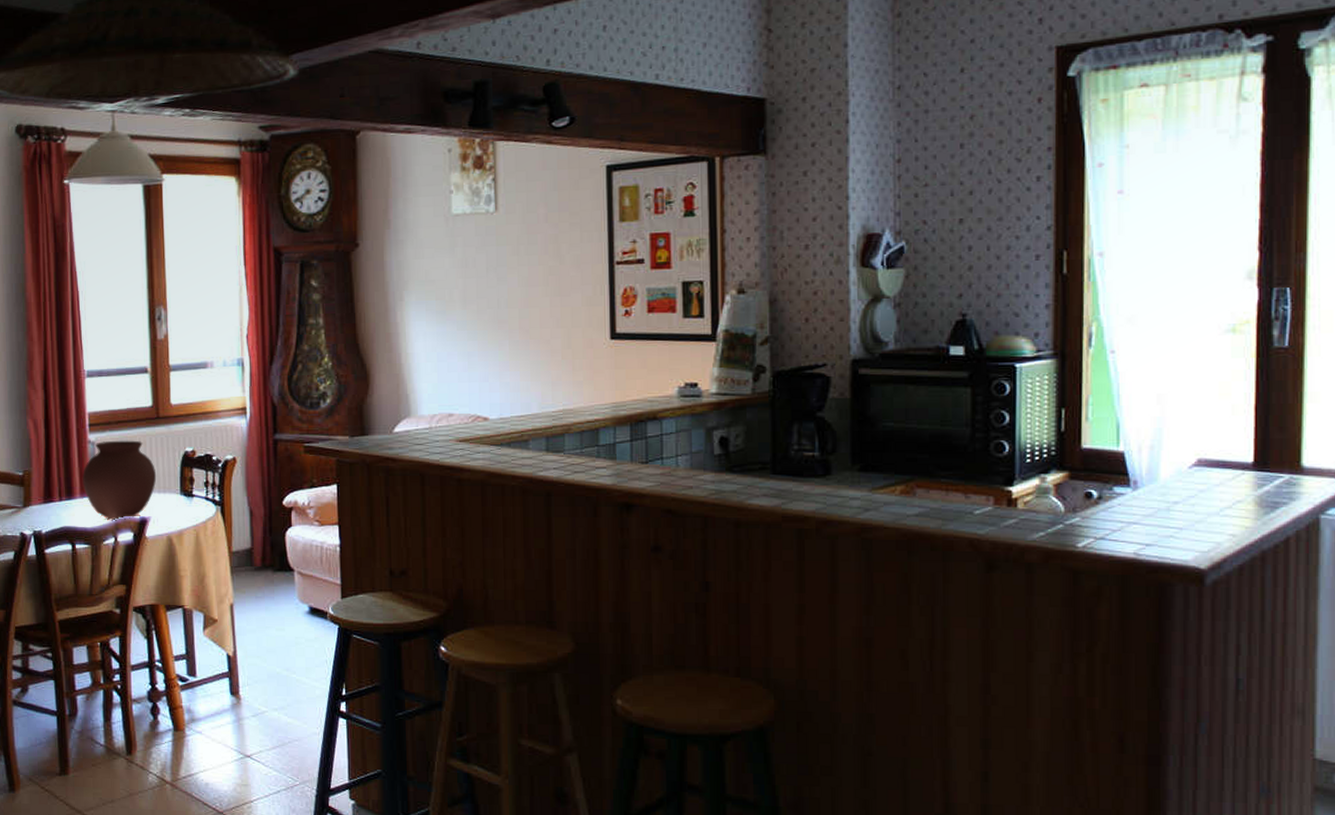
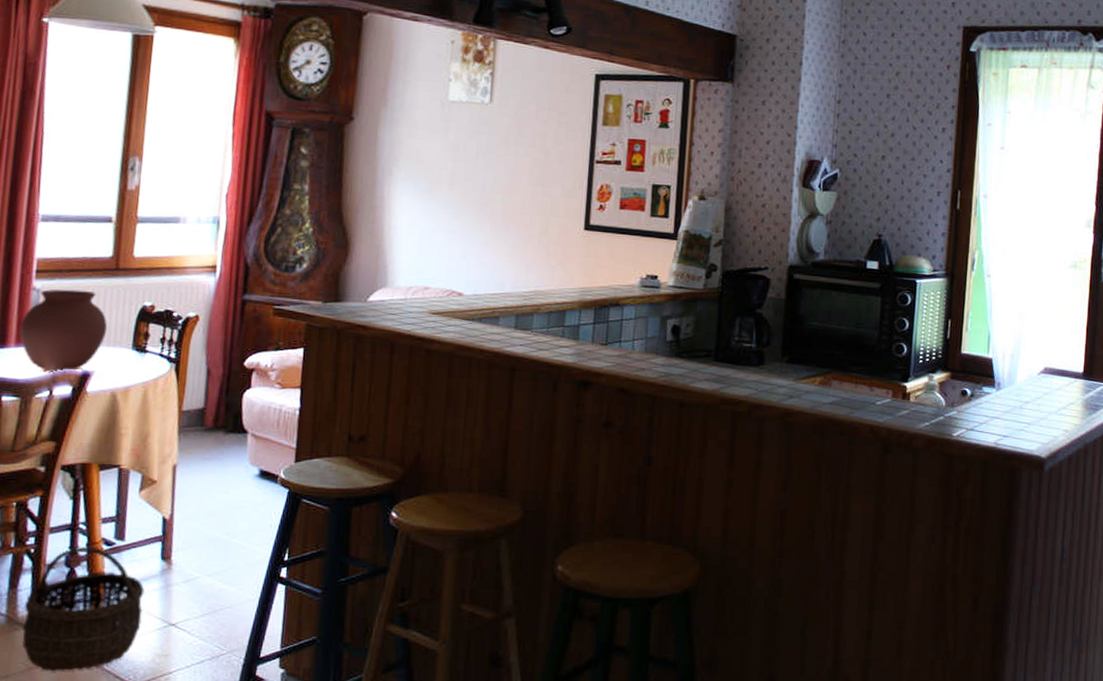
wicker basket: none [118,683,220,798] -> present [21,547,145,671]

